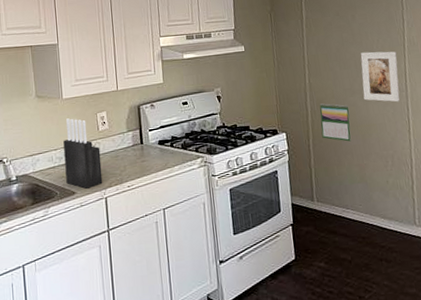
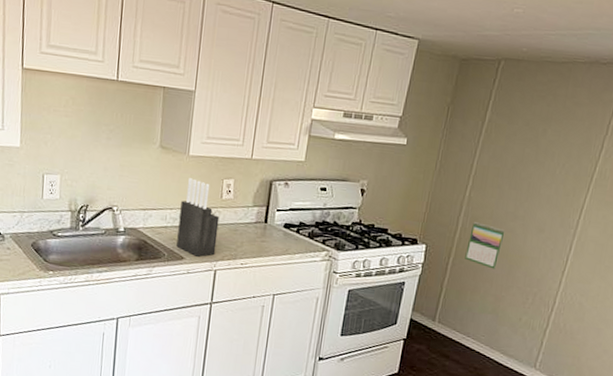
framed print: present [360,51,400,102] -> none [525,174,581,239]

